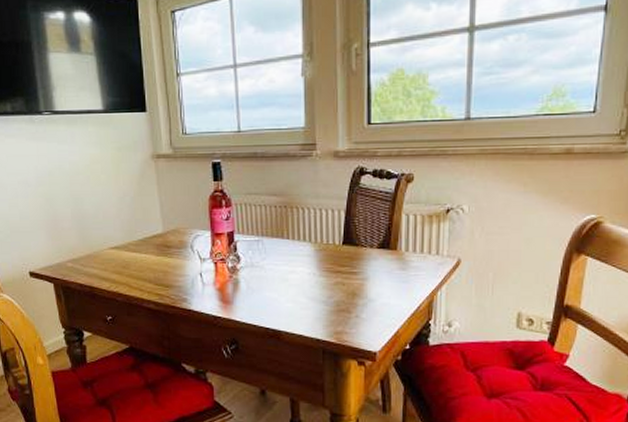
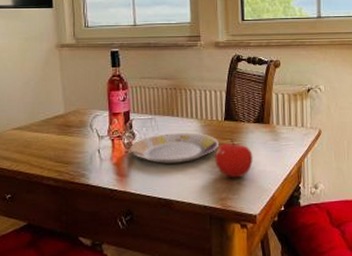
plate: none [234,258,335,291] -> present [130,132,219,164]
fruit: none [331,266,375,310] -> present [215,139,253,178]

